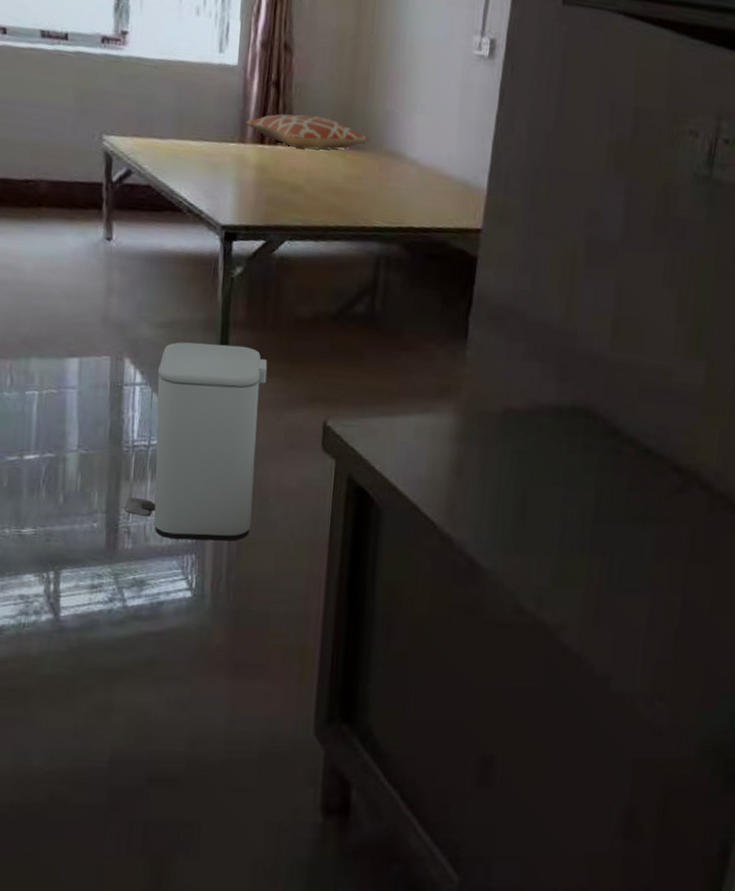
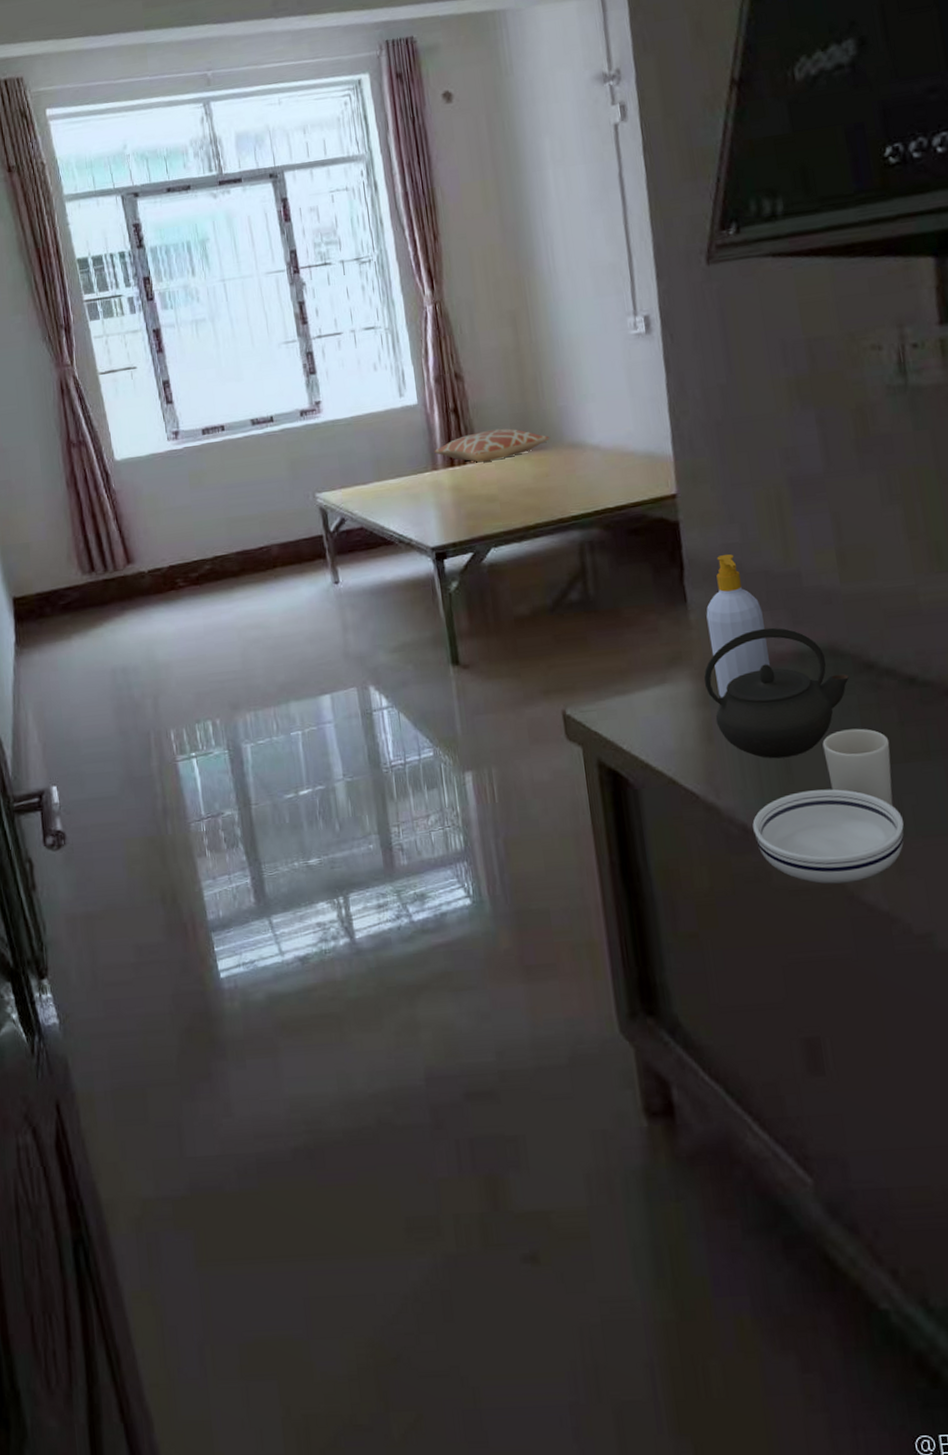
pedal bin: present [124,342,268,541] -> none [394,653,514,850]
kettle: none [466,378,596,503] -> present [704,627,849,759]
soap bottle: none [476,299,534,437] -> present [706,554,770,698]
bowl: none [479,536,610,625] -> present [752,788,904,885]
mug: none [557,486,616,561] -> present [822,728,893,806]

